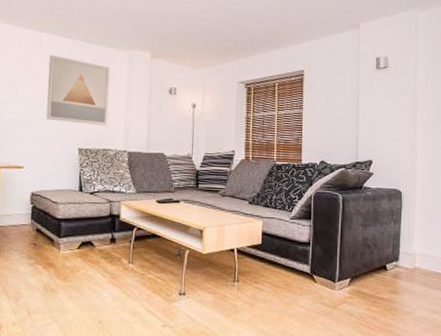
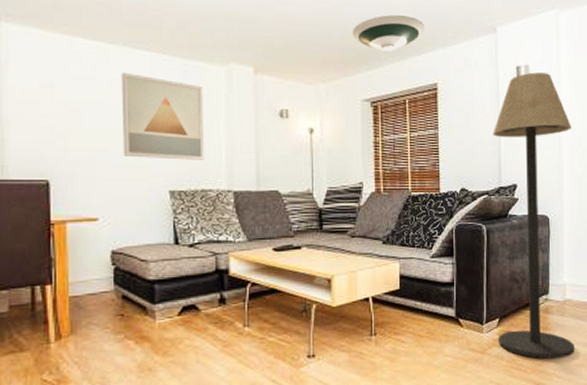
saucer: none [233,12,296,43] -> present [353,15,425,52]
floor lamp: none [348,63,427,321] -> present [492,72,574,359]

